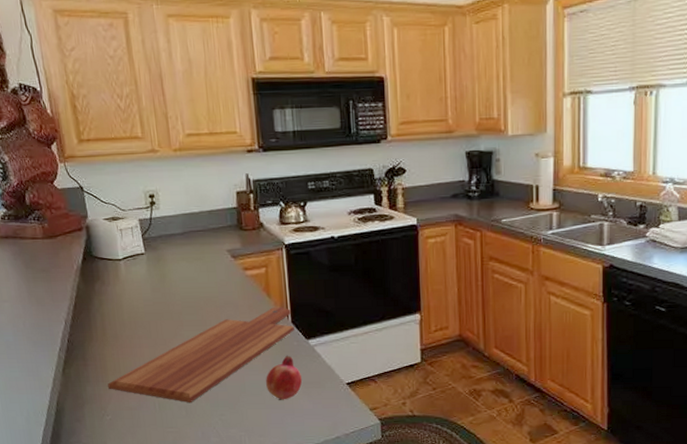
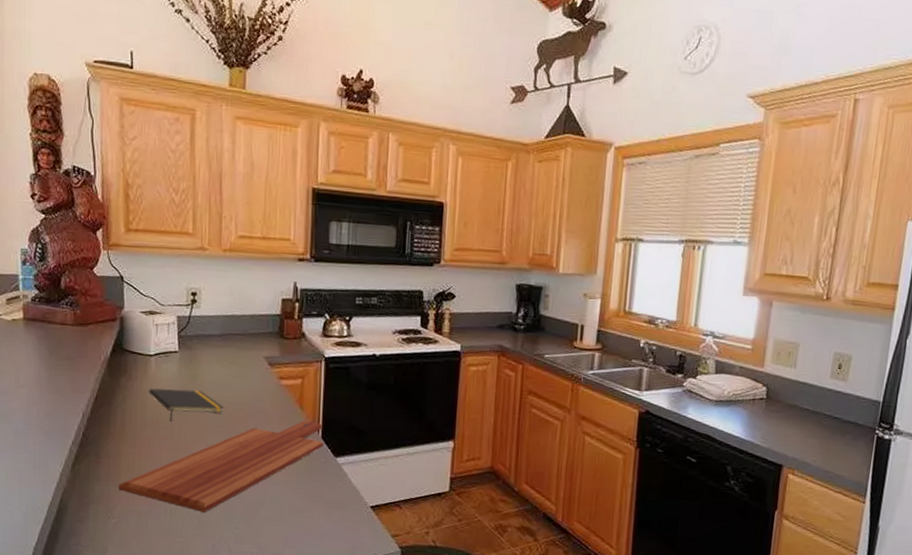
notepad: none [122,288,196,321] -> present [148,388,224,422]
fruit: present [265,355,303,400] -> none [286,471,326,518]

